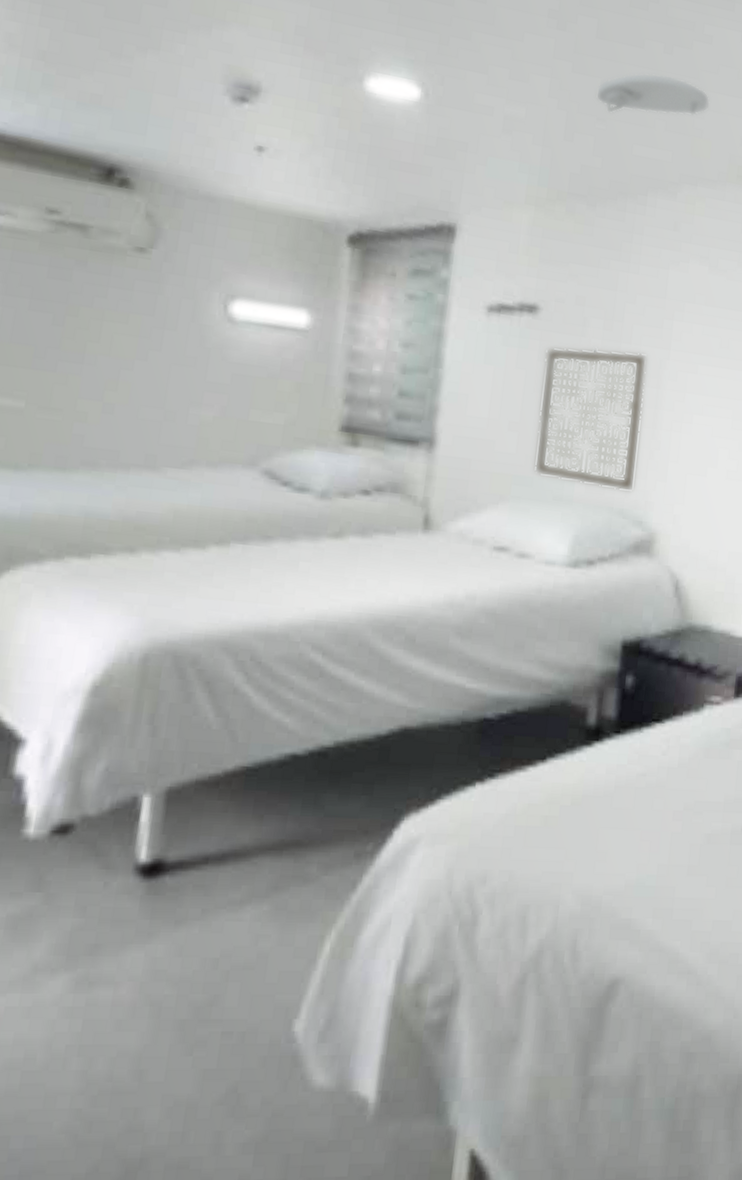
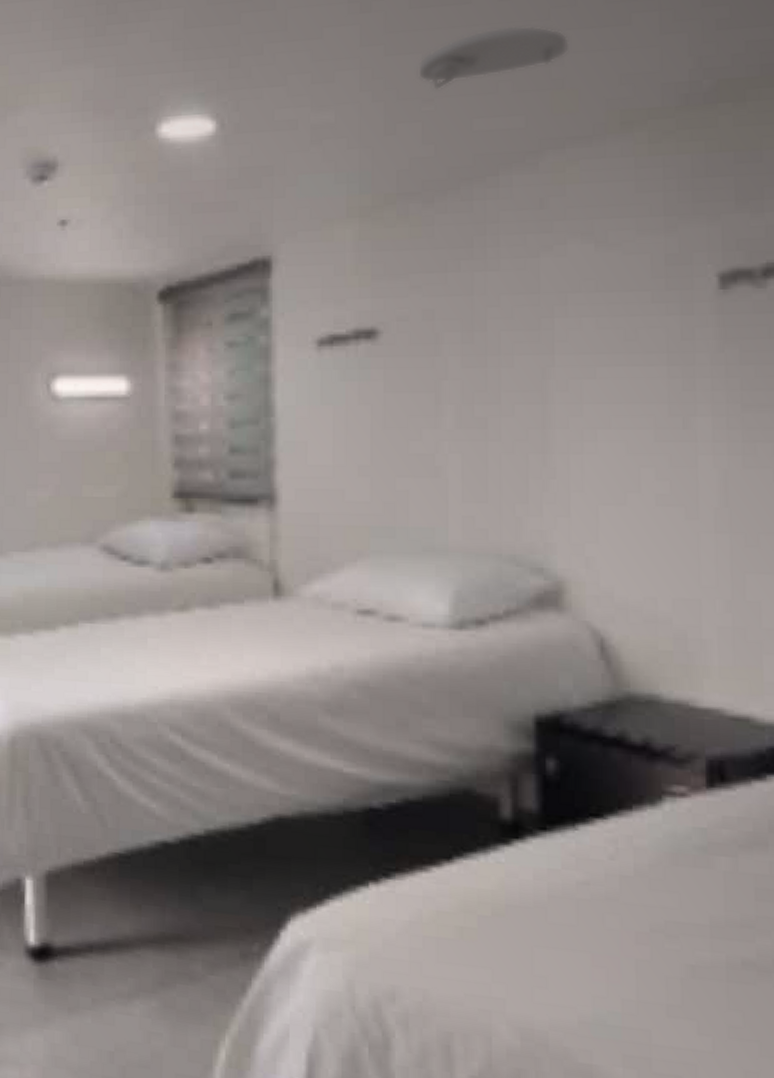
wall art: present [533,346,648,493] -> none [391,363,529,534]

